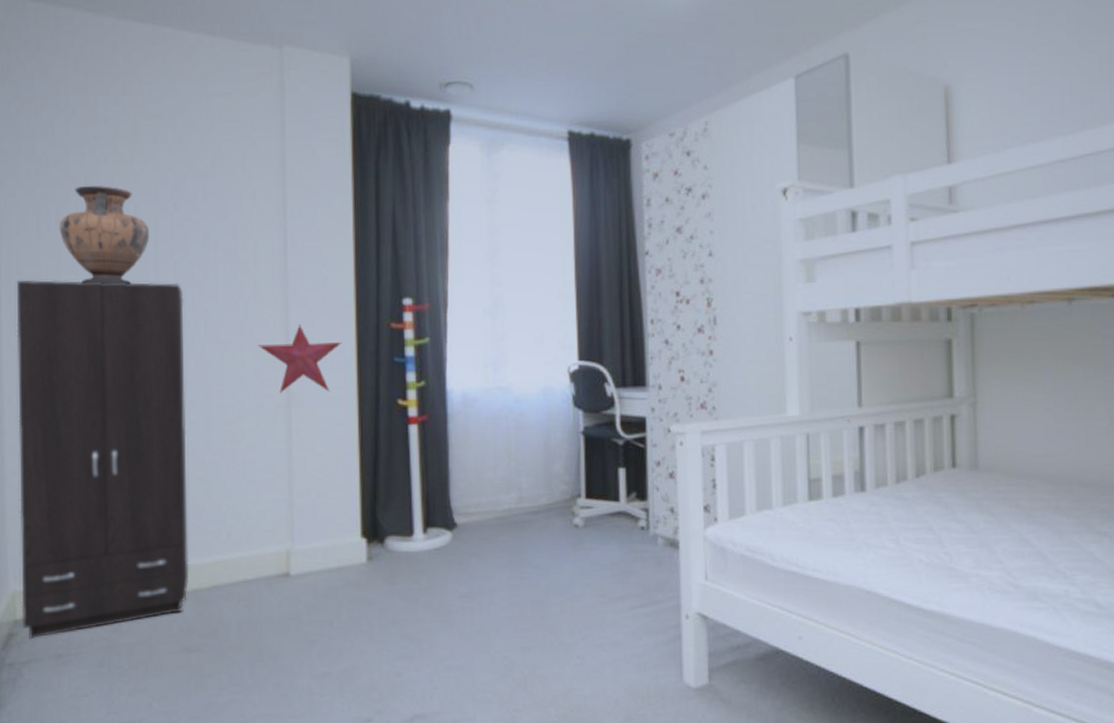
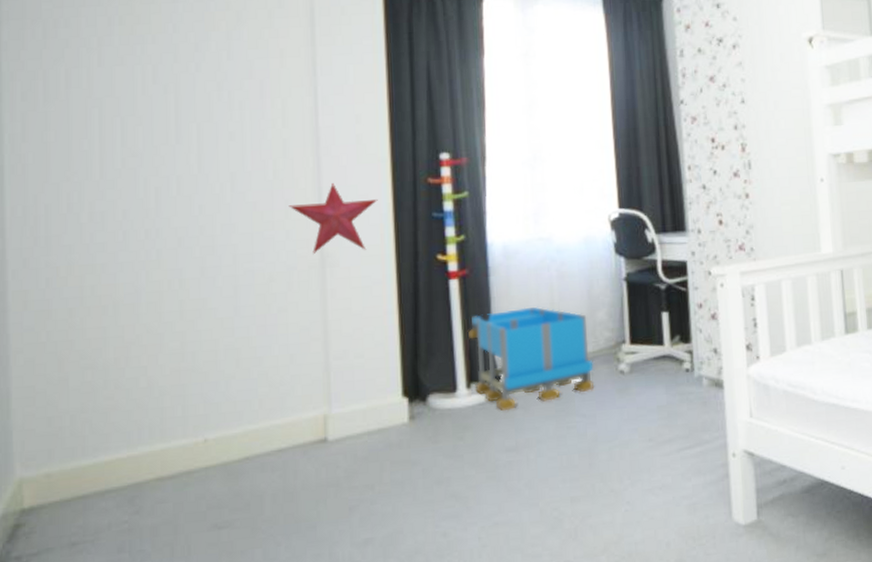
cabinet: present [16,279,190,640] -> none [21,145,219,529]
vase: present [59,185,150,284] -> none [69,47,170,149]
storage bin: none [426,455,548,558] -> present [468,306,594,411]

